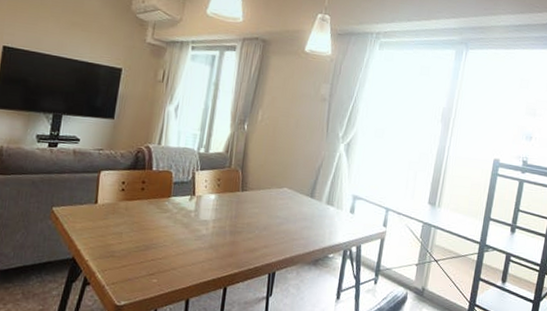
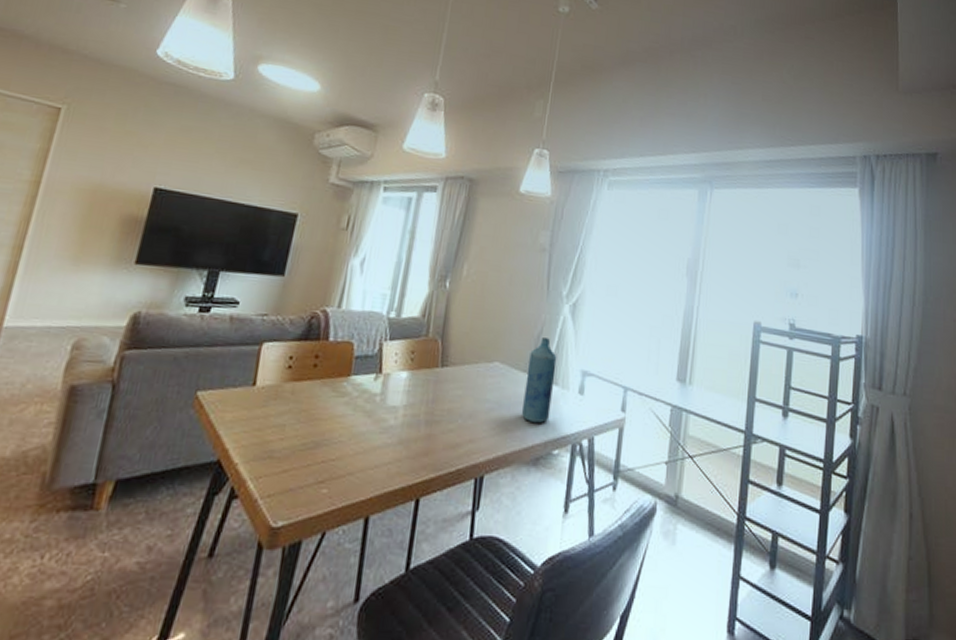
bottle: none [304,169,334,234] -> present [521,337,557,423]

